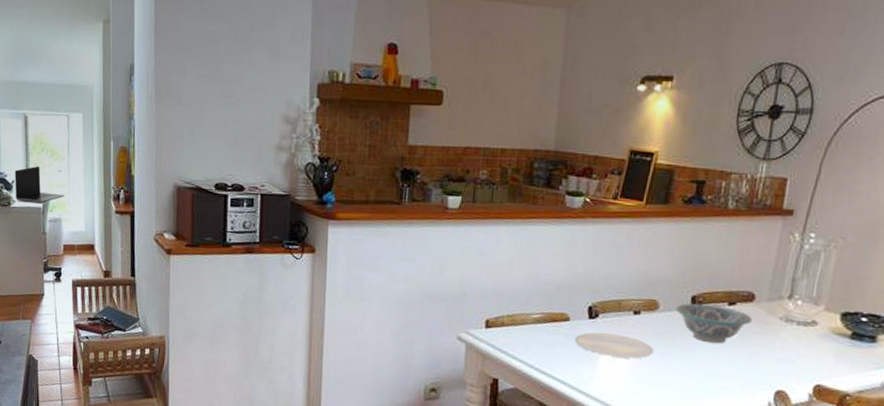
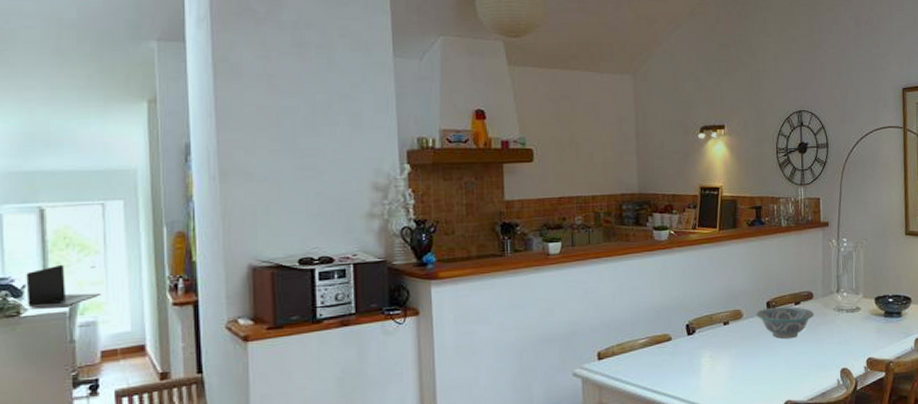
plate: present [575,332,653,359] -> none [679,345,744,366]

